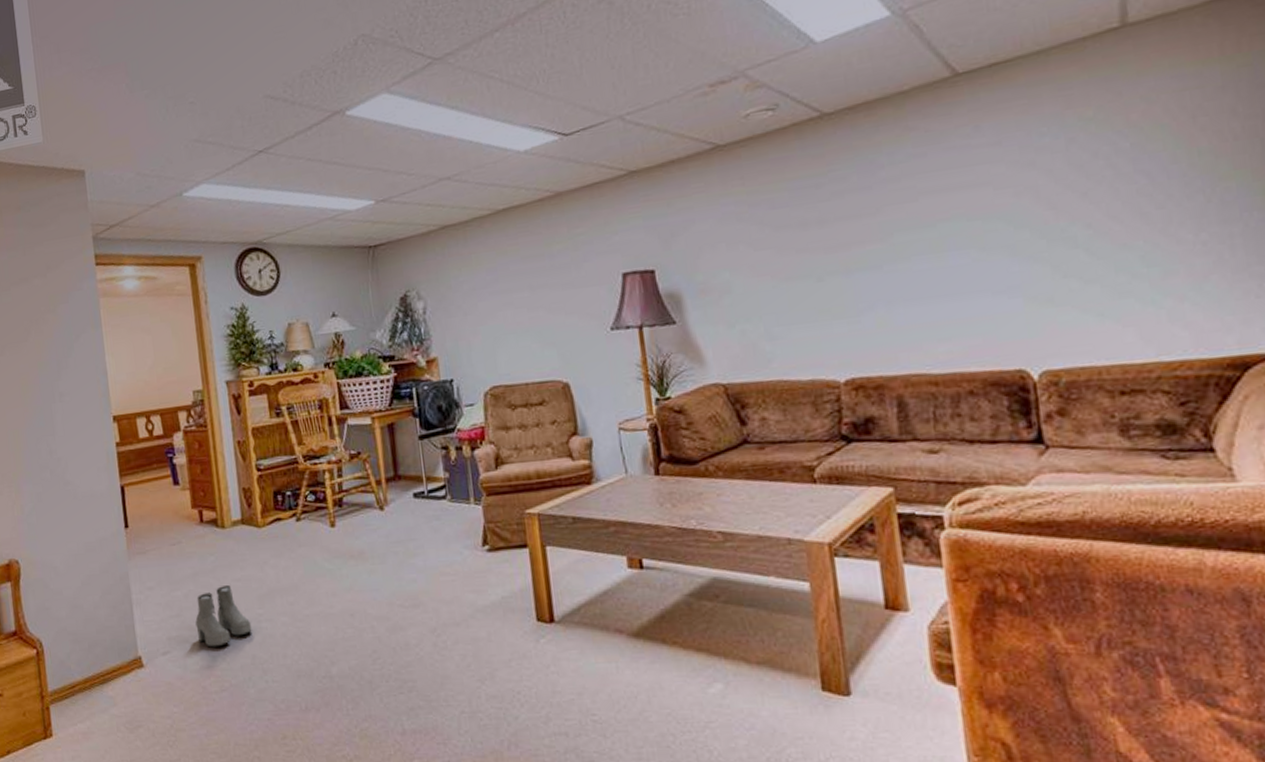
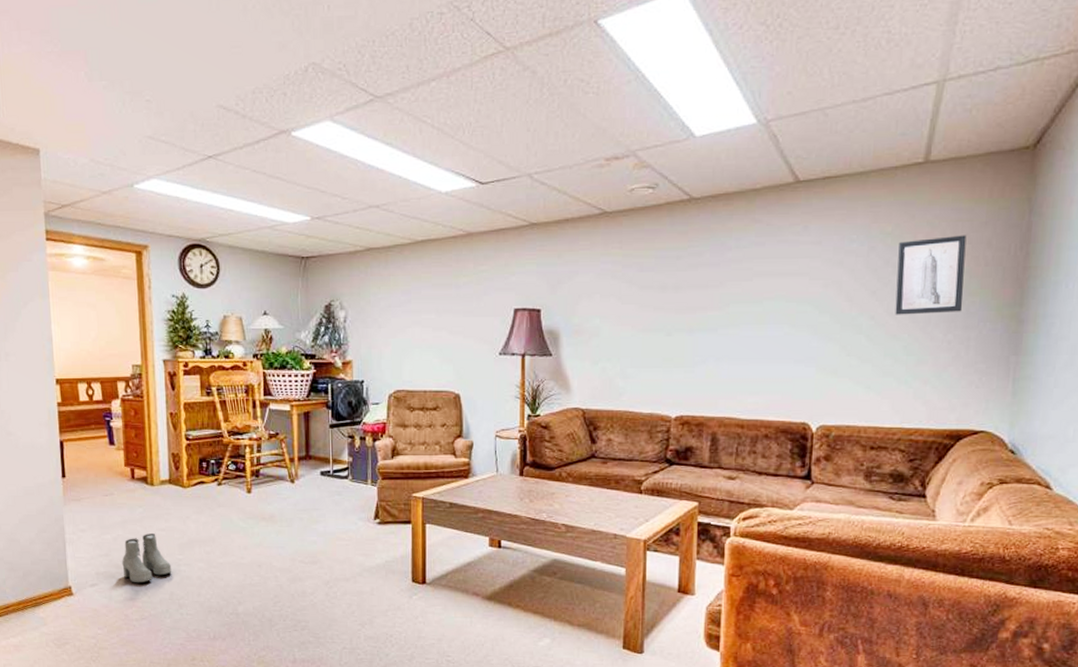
wall art: none [1107,105,1214,219] -> present [895,235,967,315]

